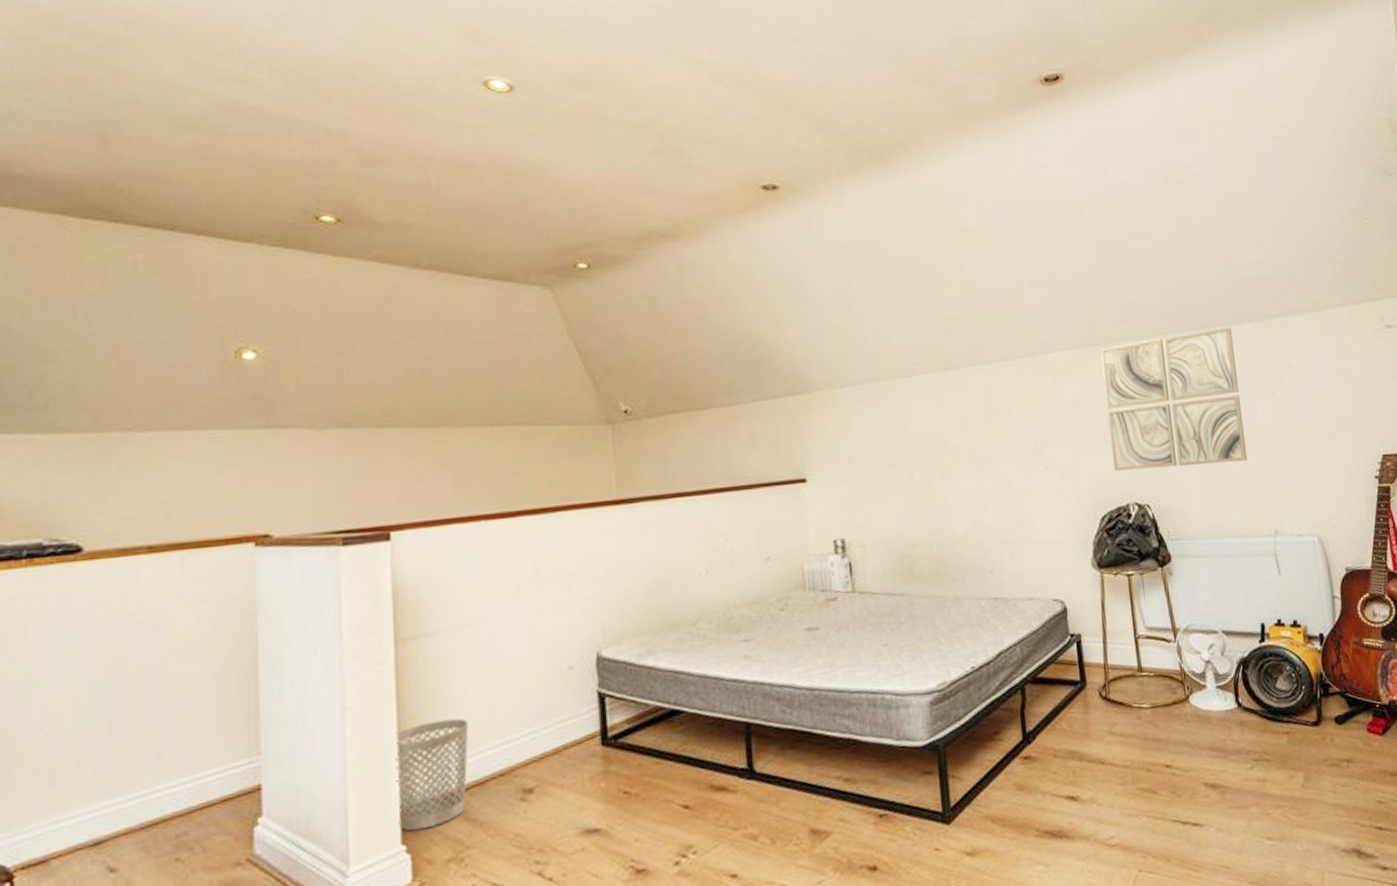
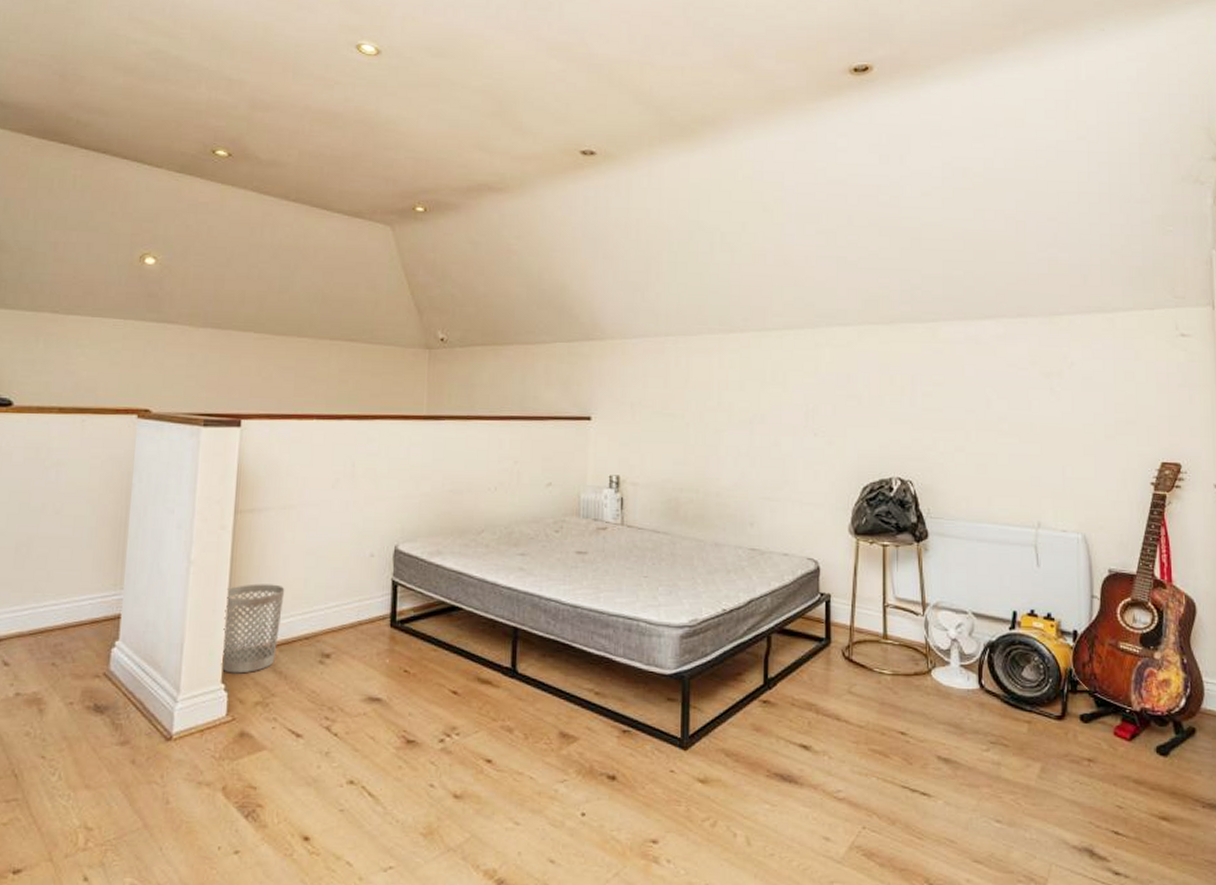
wall art: present [1100,327,1248,472] -> none [880,319,1018,451]

